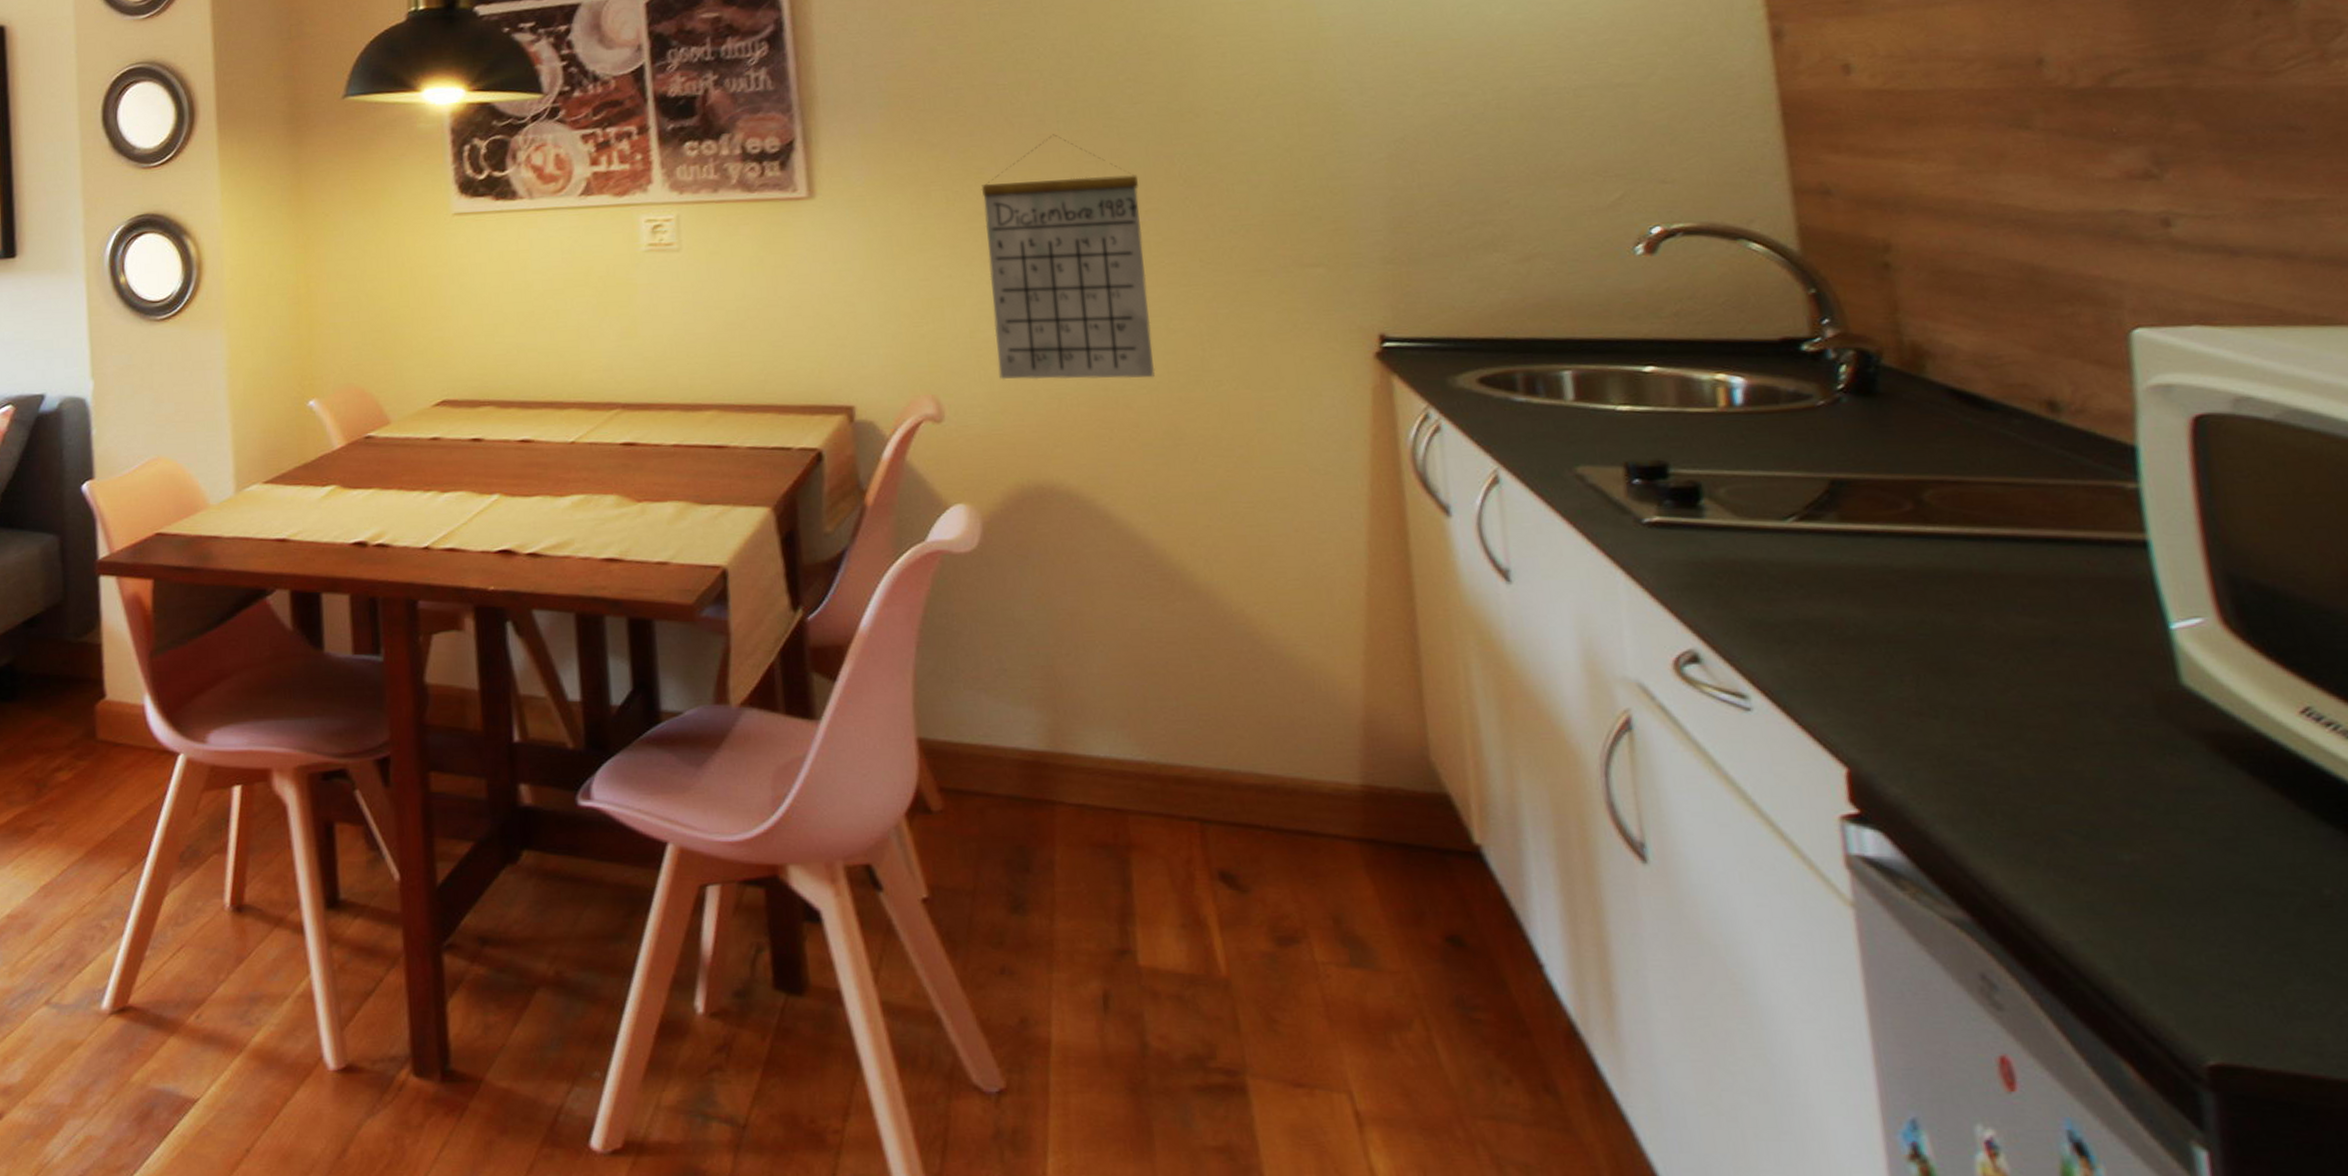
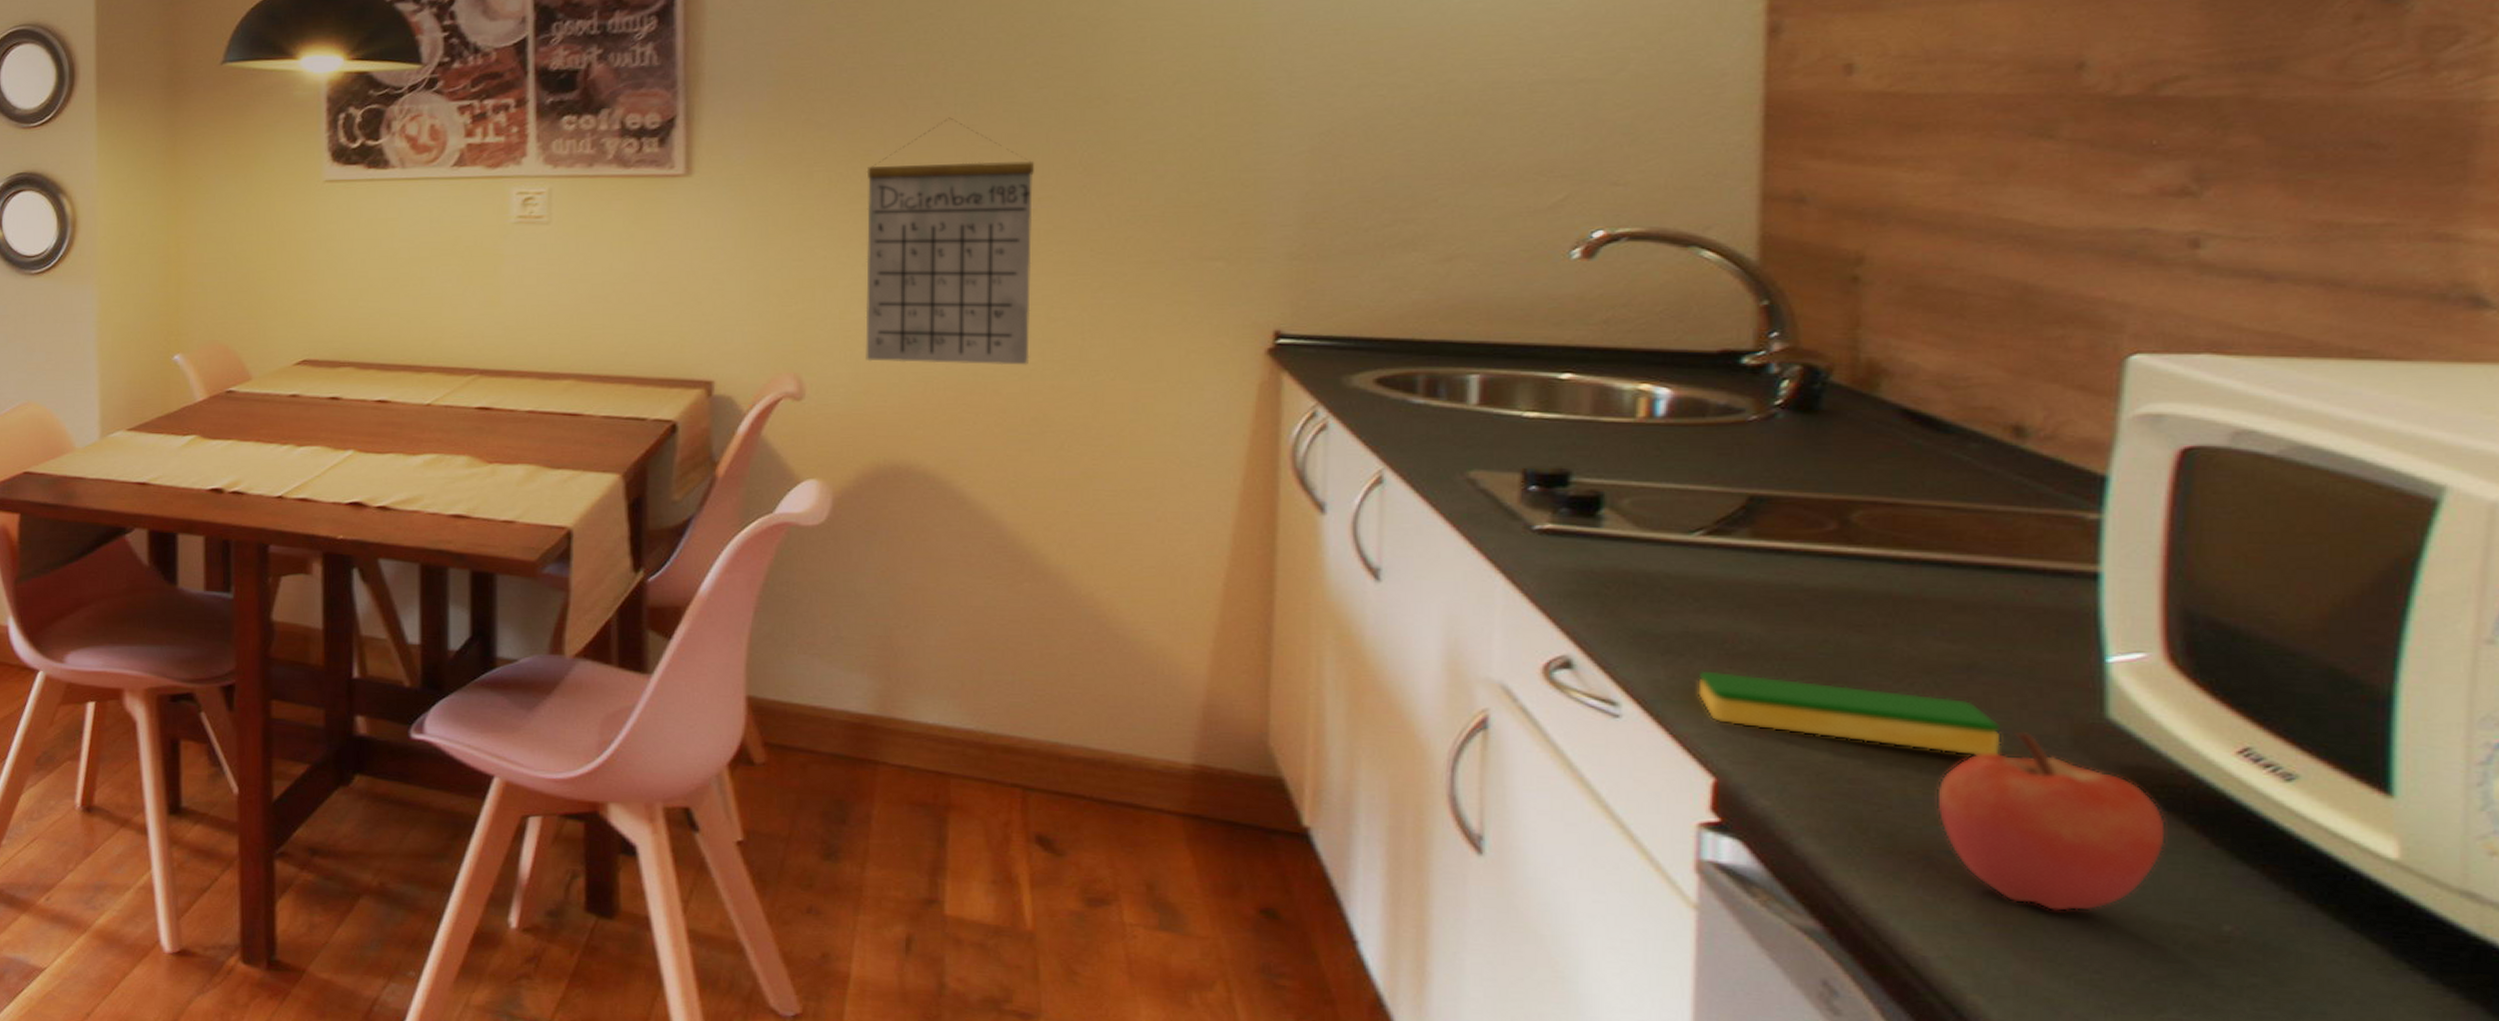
dish sponge: none [1814,657,2096,731] -> present [1696,670,2001,756]
apple: none [2047,702,2257,886] -> present [1937,731,2167,912]

